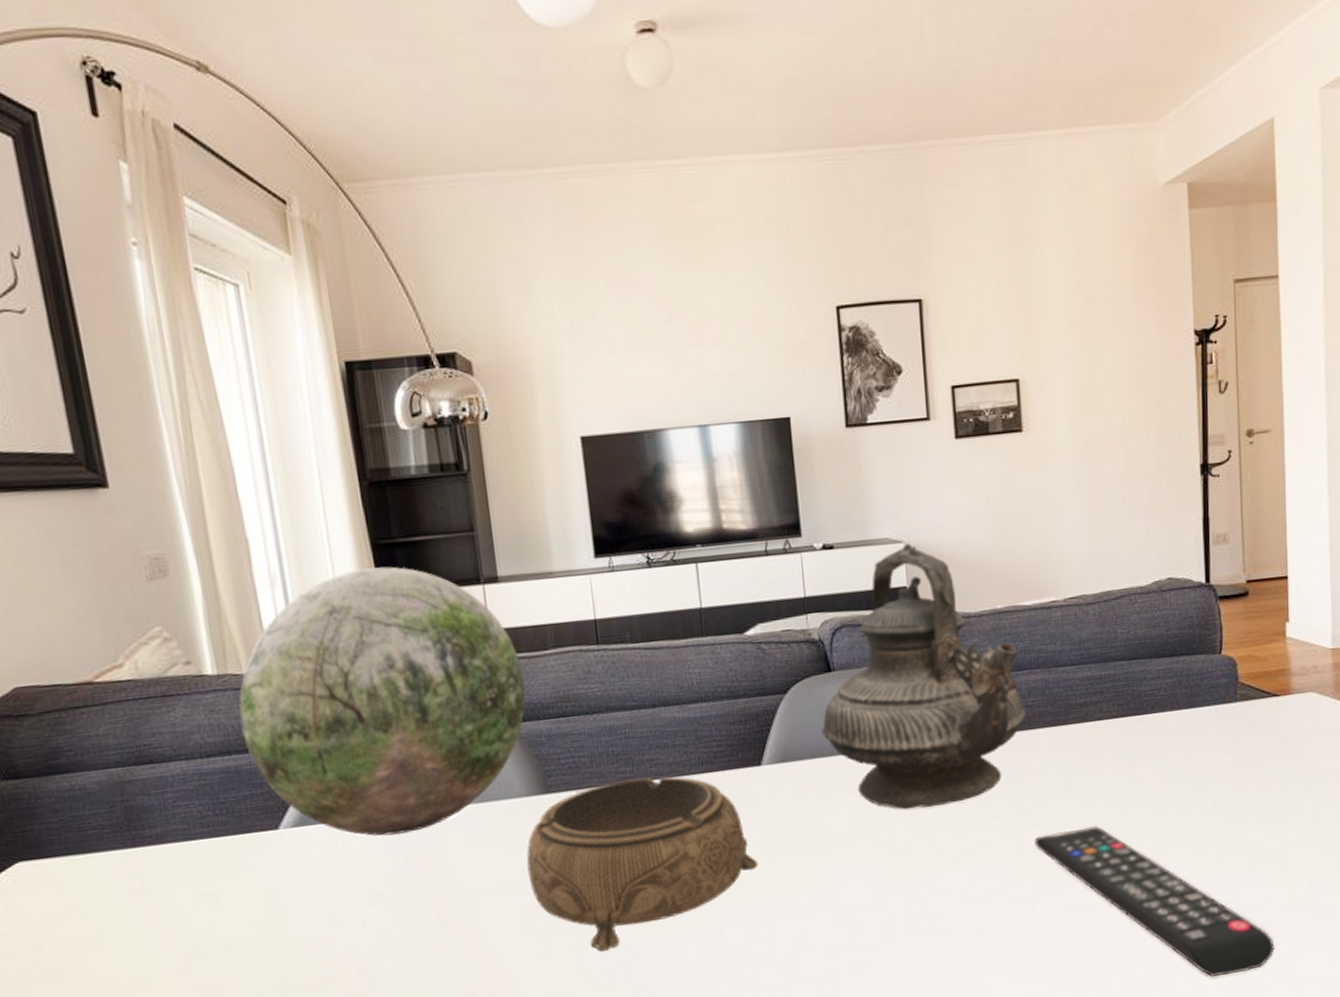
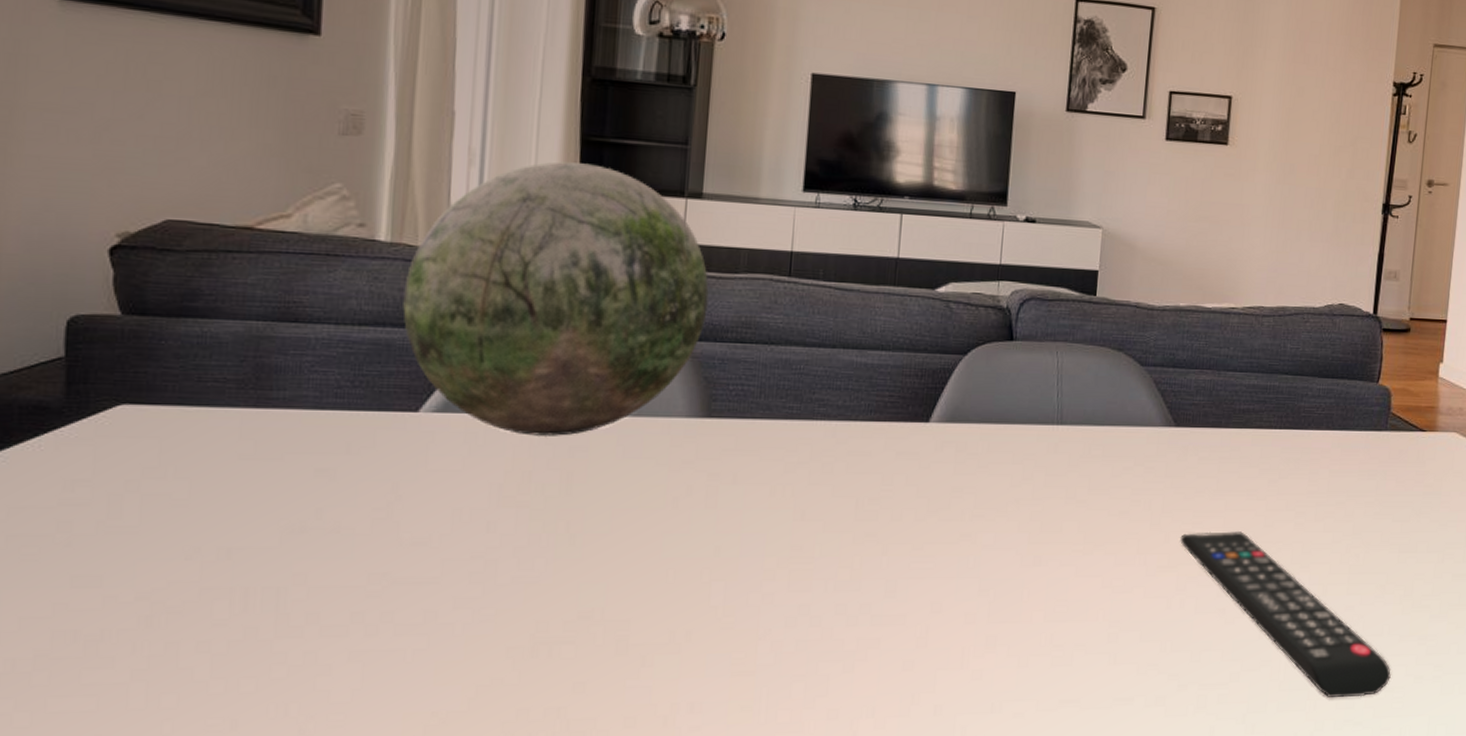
decorative bowl: present [527,776,758,952] -> none [672,416,908,589]
teapot: present [822,543,1027,810] -> none [994,229,1193,488]

